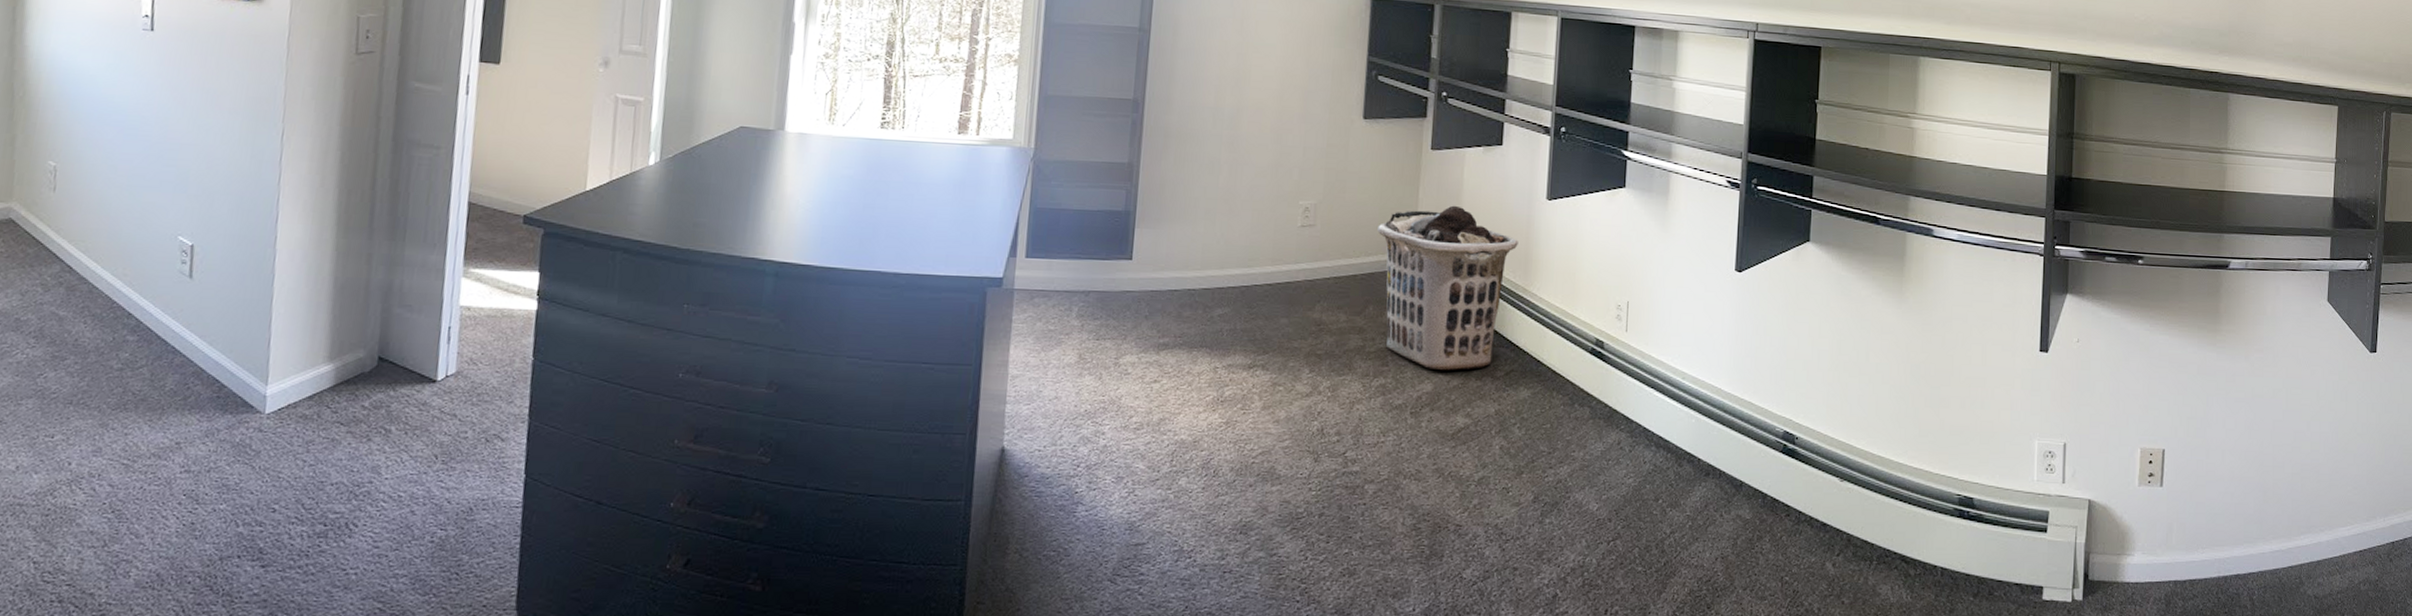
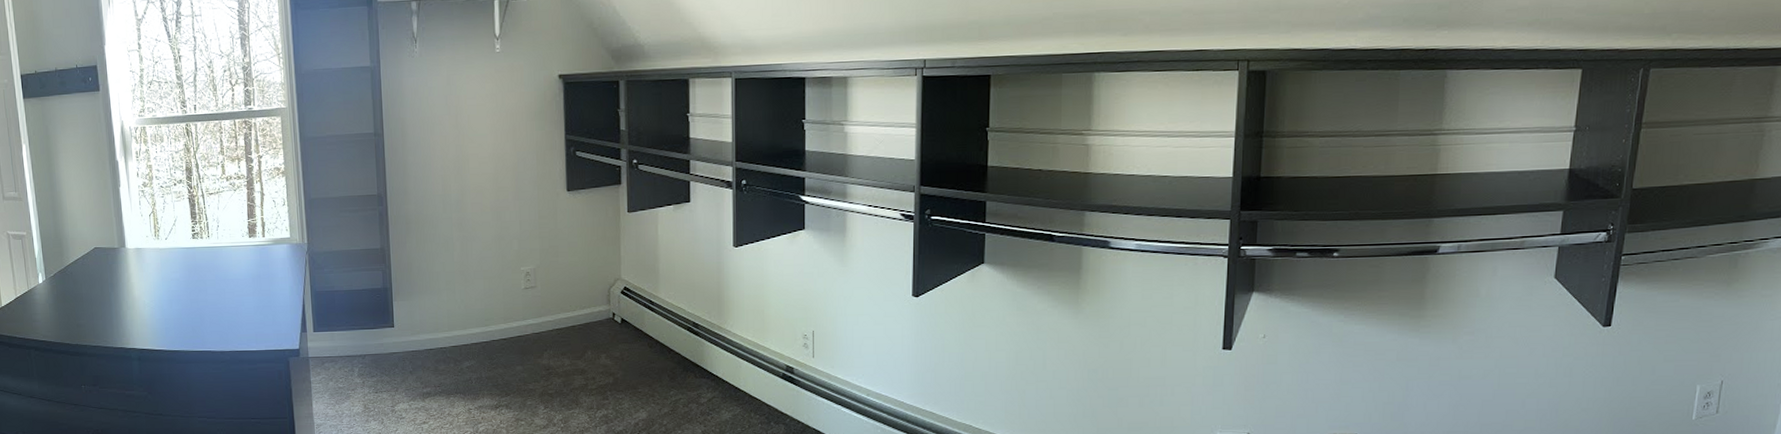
clothes hamper: present [1377,205,1519,371] -> none [588,259,711,401]

